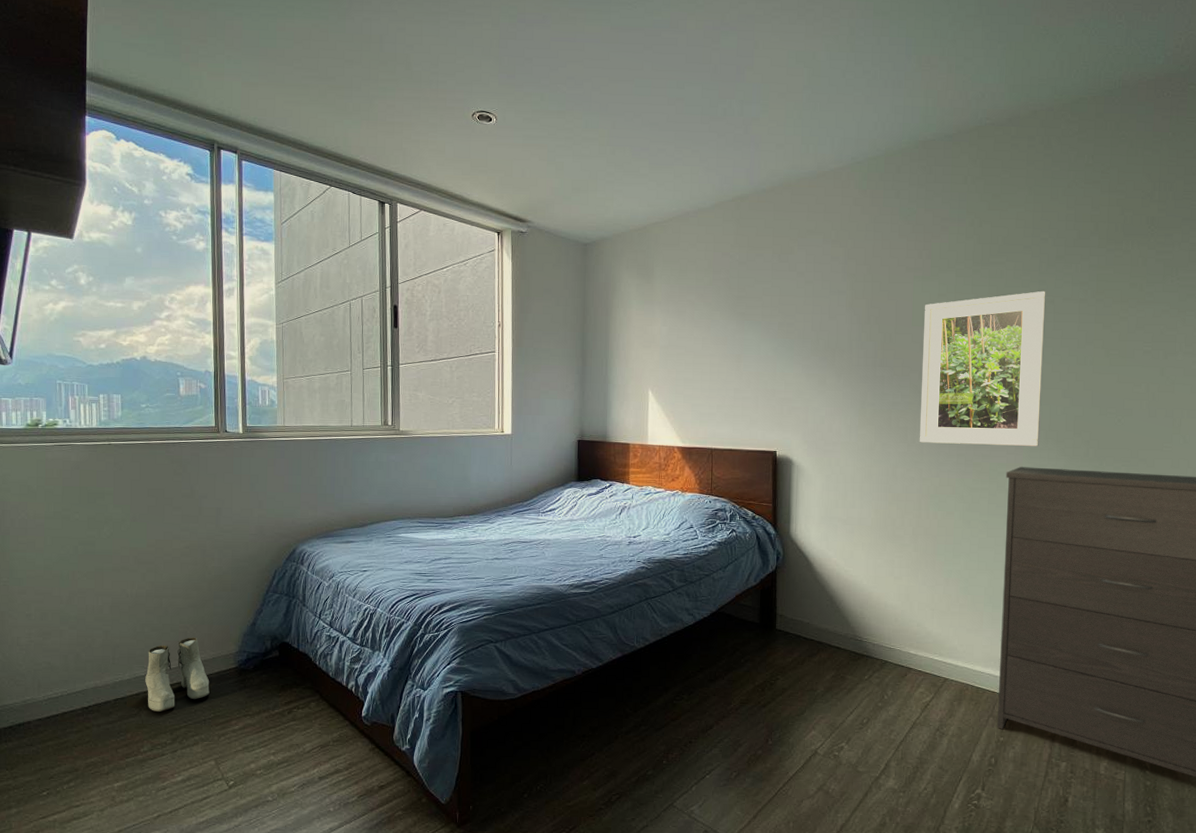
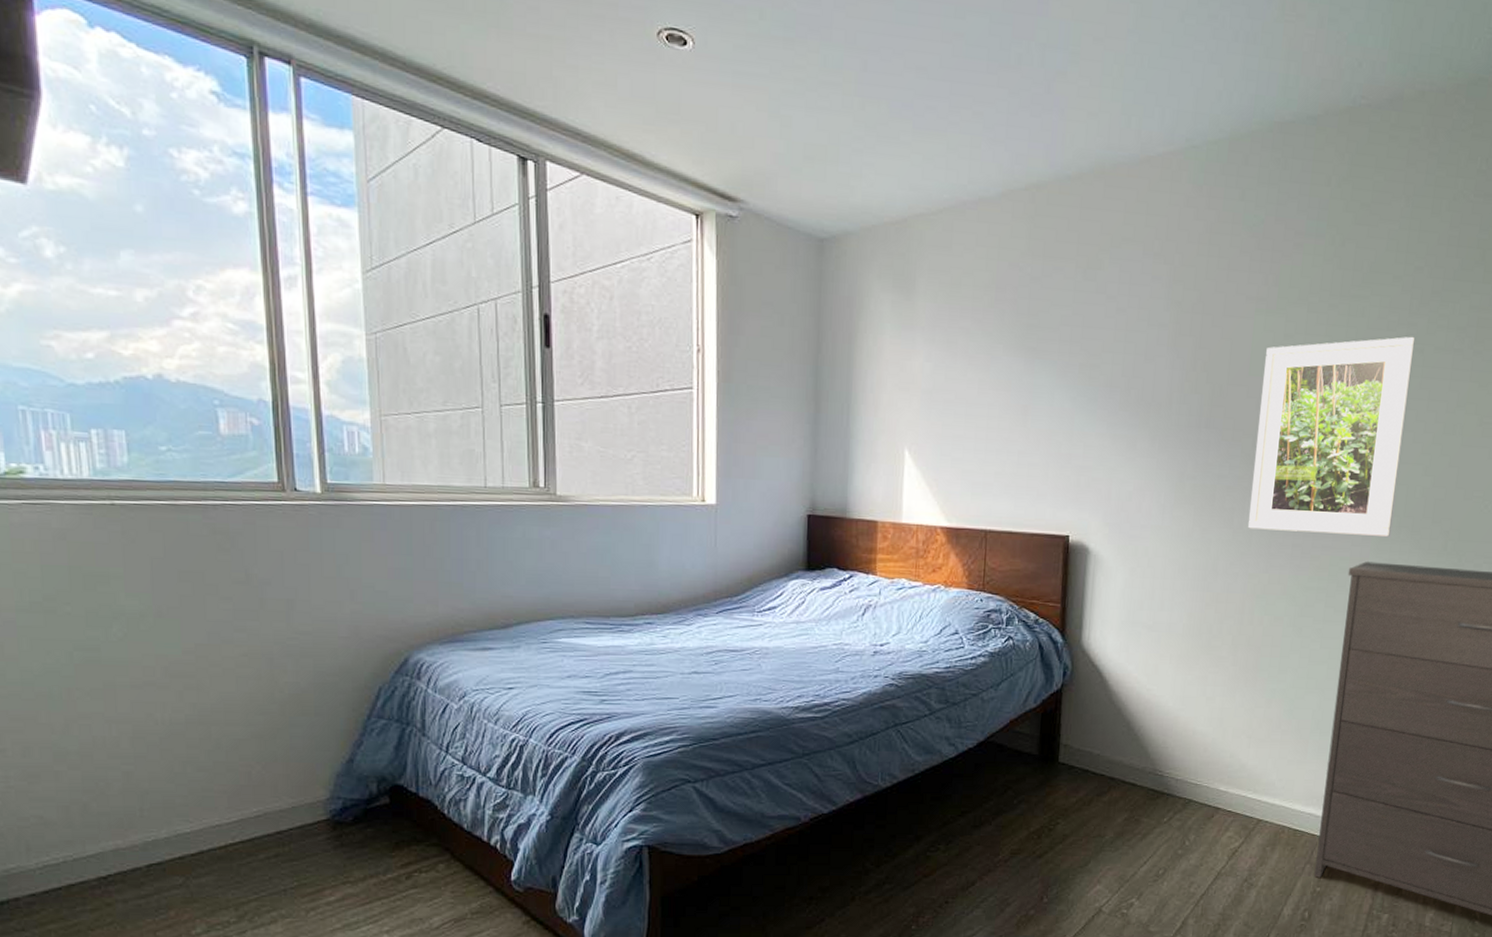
boots: present [145,637,210,712] -> none [192,779,290,880]

